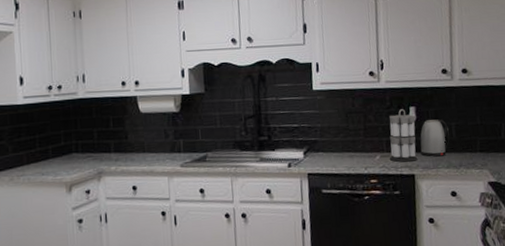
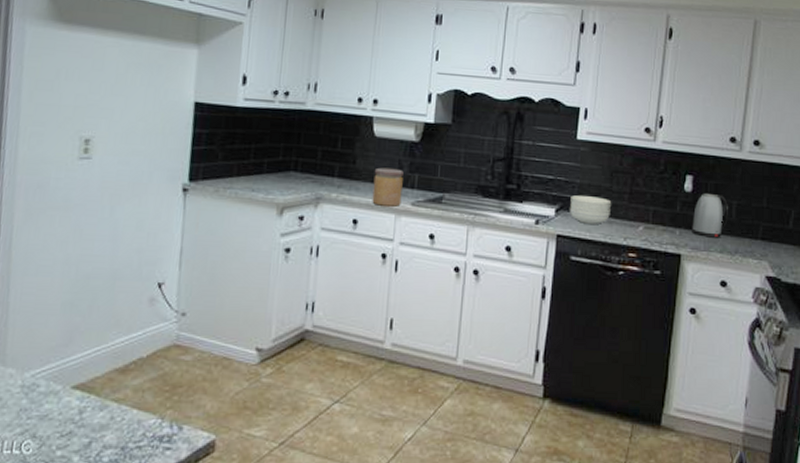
jar: none [144,137,172,171] -> present [372,167,404,207]
bowl: none [314,136,351,161] -> present [569,195,612,225]
spice rack: present [389,109,418,163] -> none [655,176,691,239]

